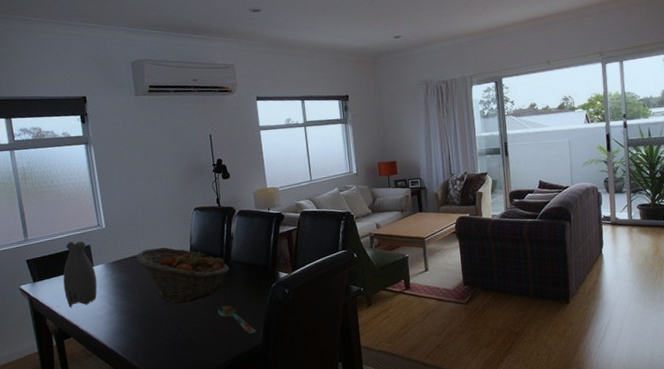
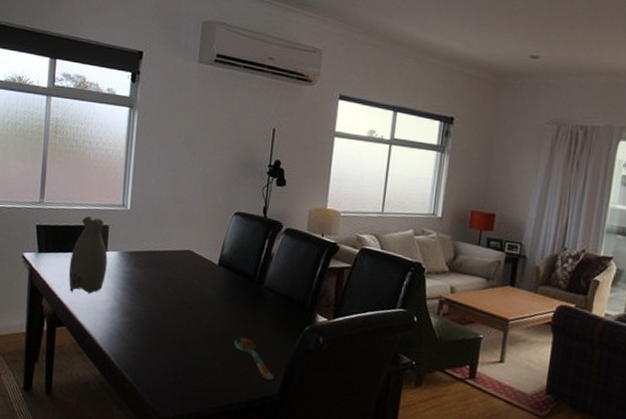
fruit basket: present [136,248,230,304] -> none [156,247,260,323]

